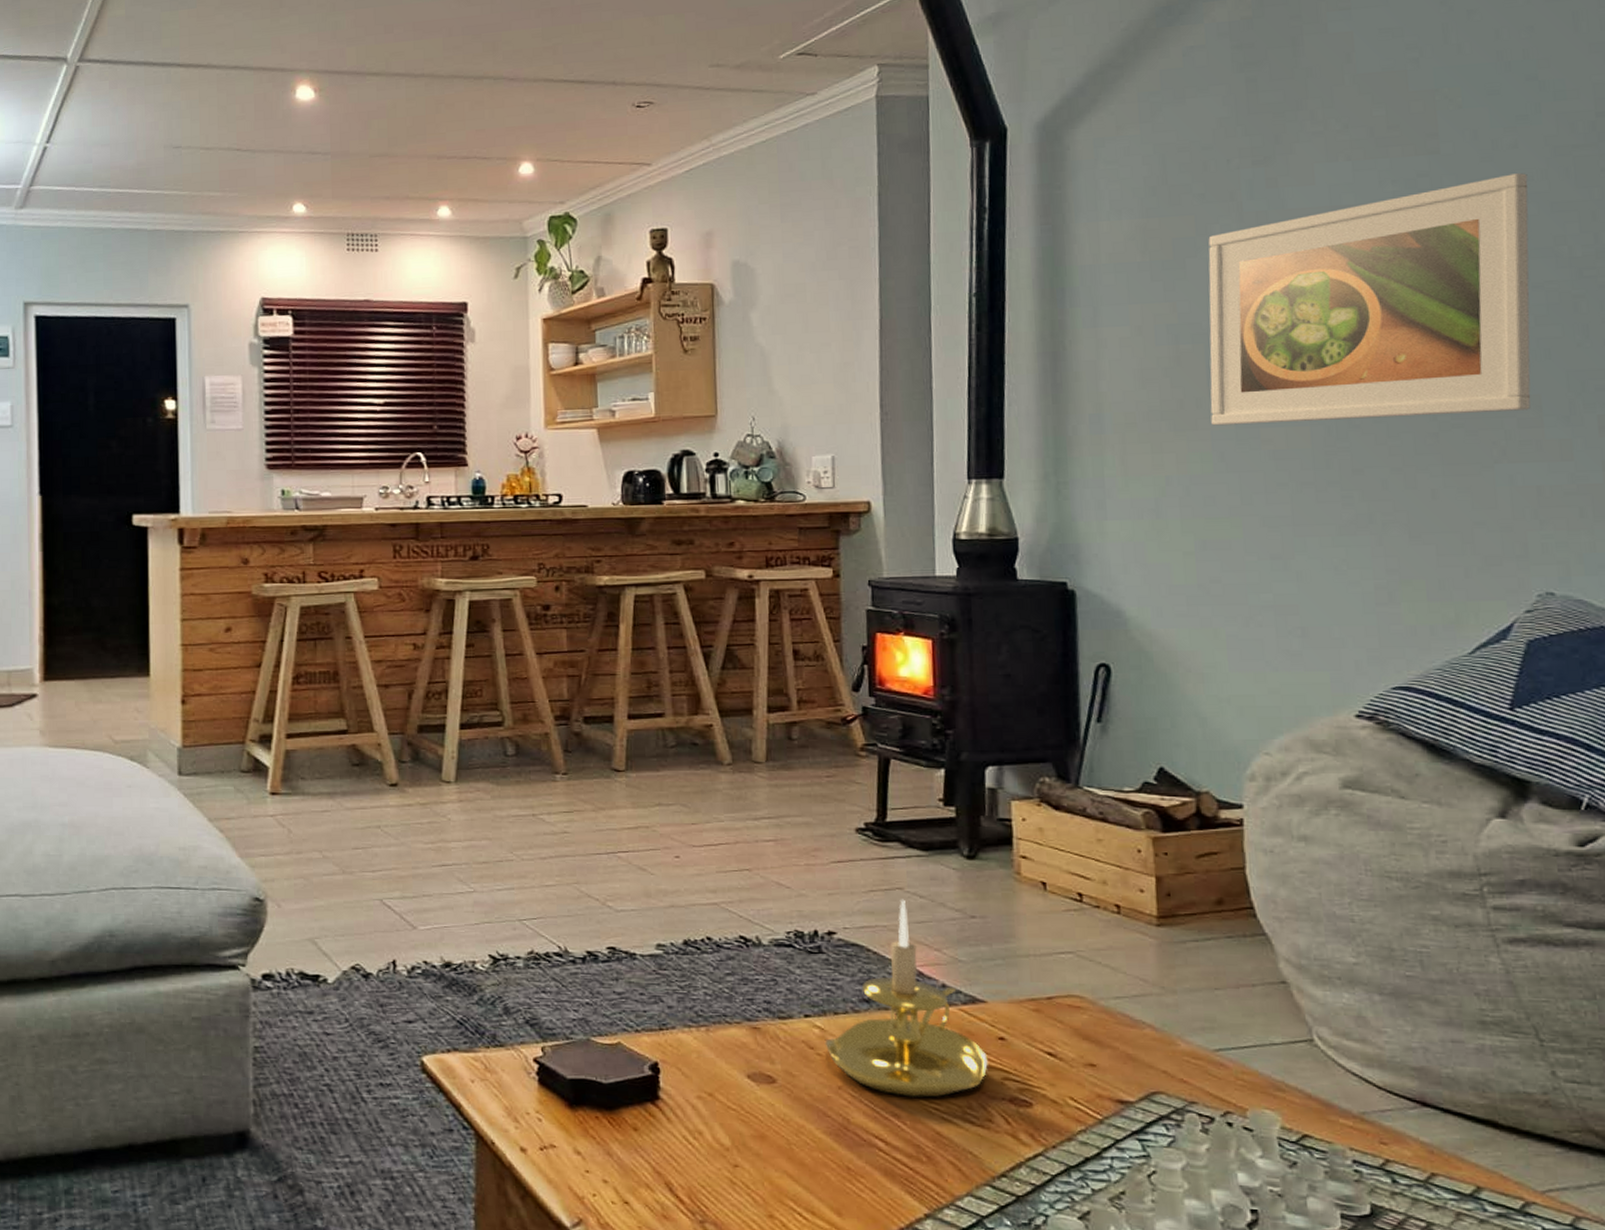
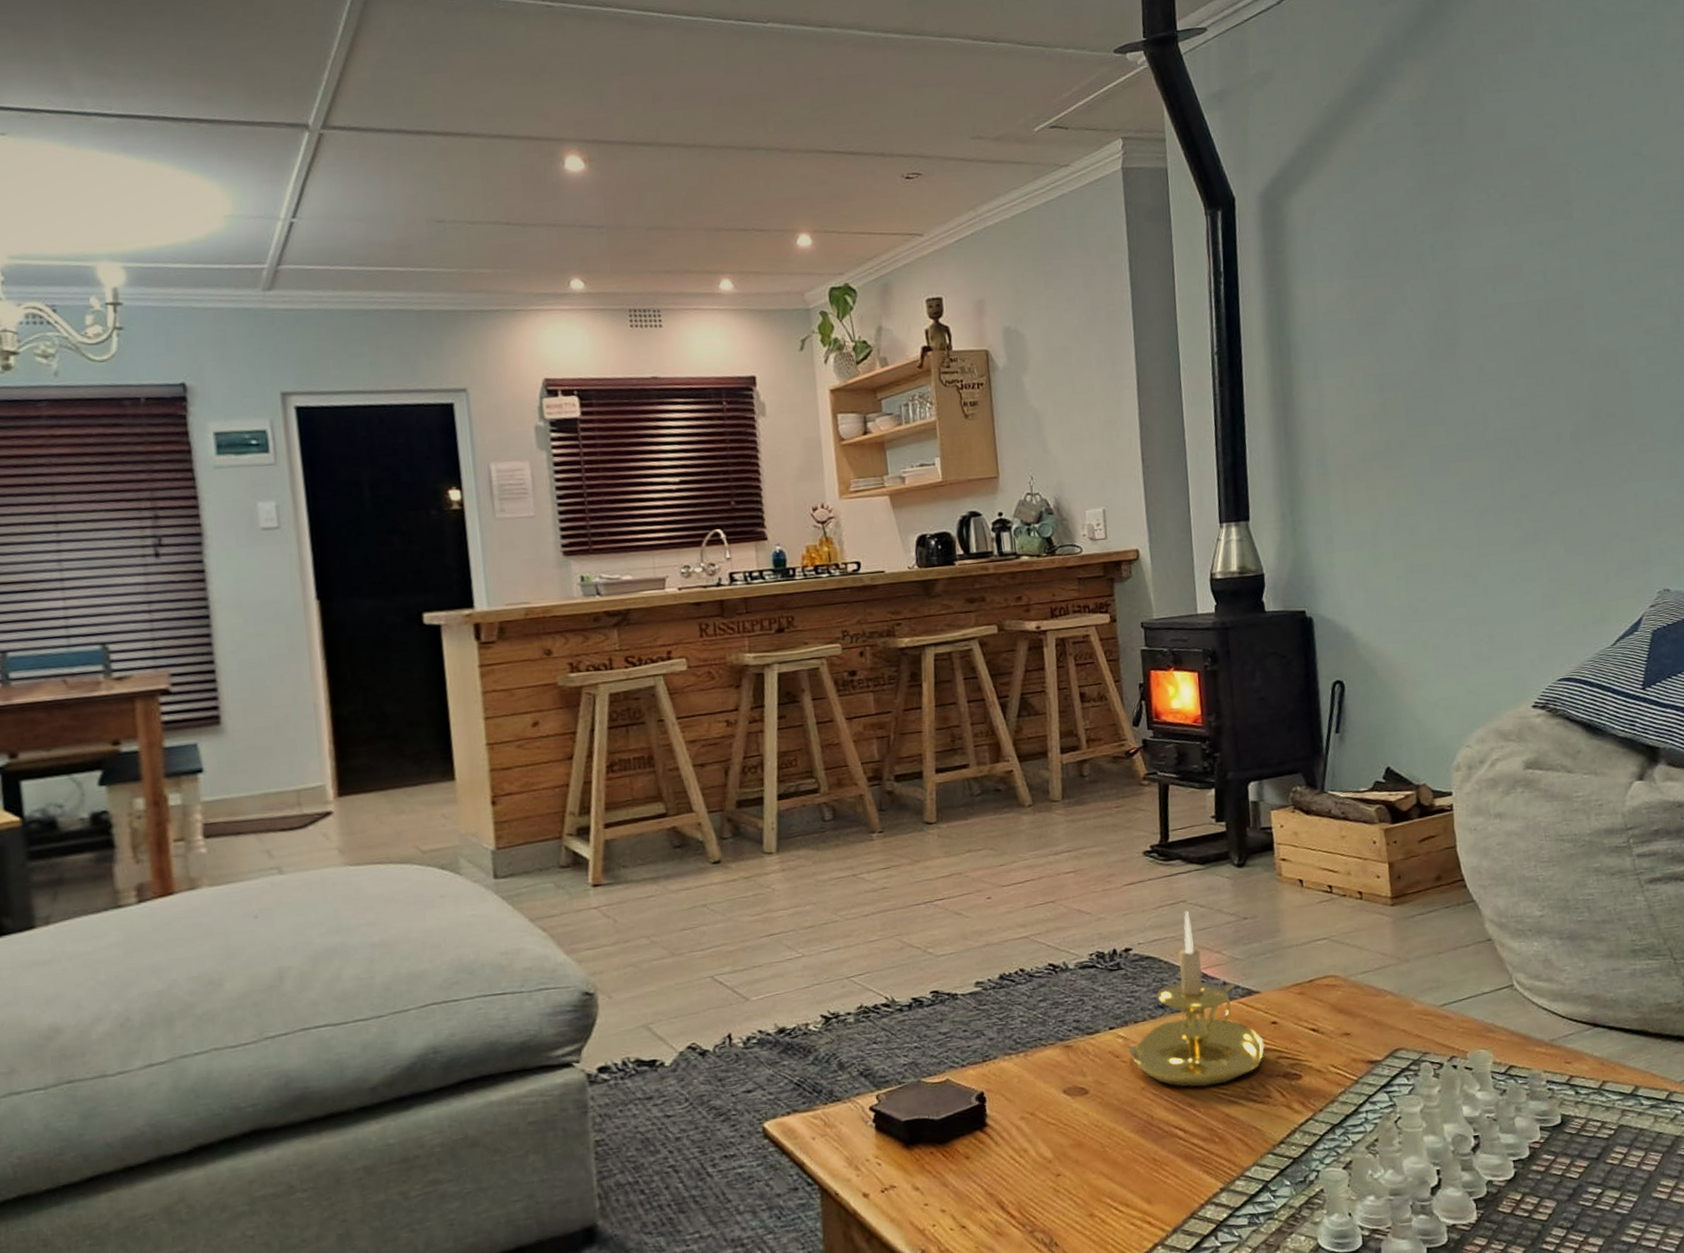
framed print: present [1208,173,1531,426] -> none [1402,235,1647,463]

